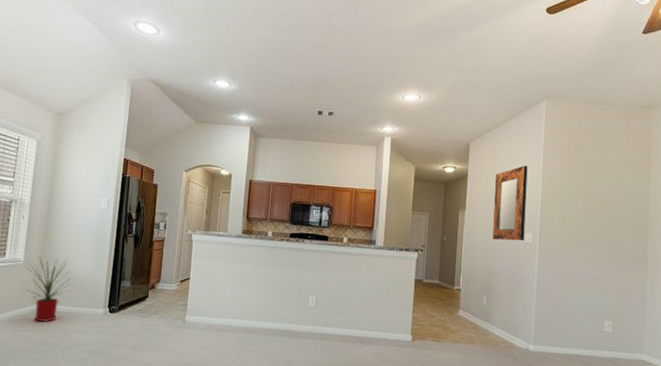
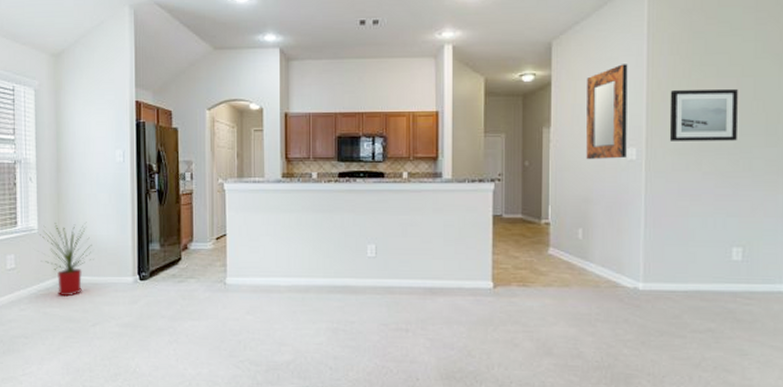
wall art: none [558,190,612,234] -> present [669,89,738,141]

